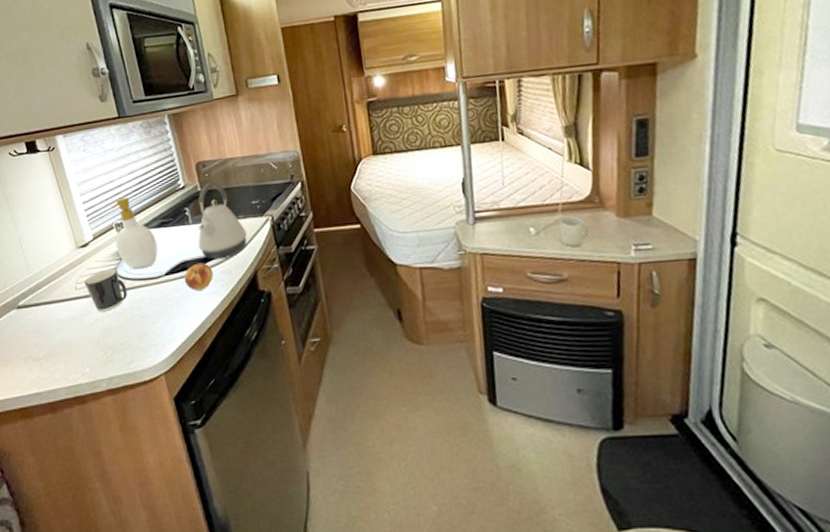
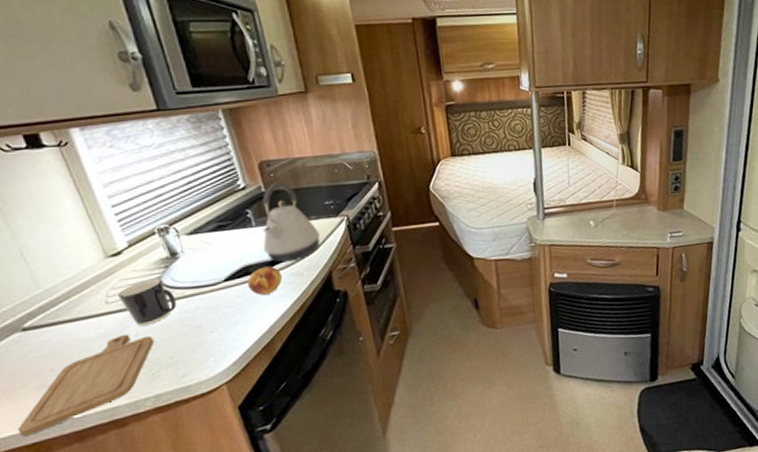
chopping board: none [10,318,109,401] -> present [17,333,153,436]
soap bottle: present [112,197,158,269] -> none [152,199,214,277]
mug: present [559,215,590,246] -> none [613,210,637,236]

